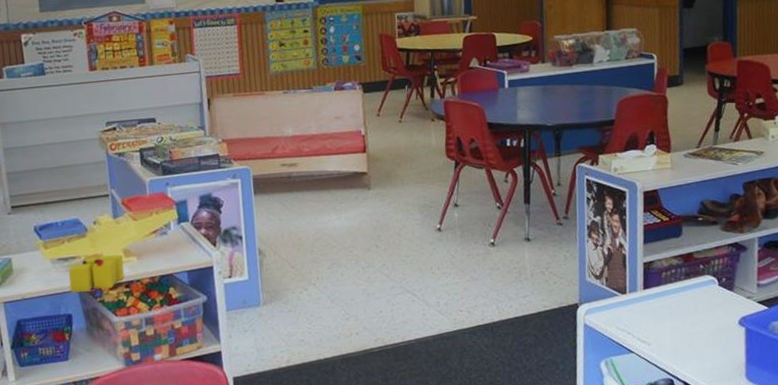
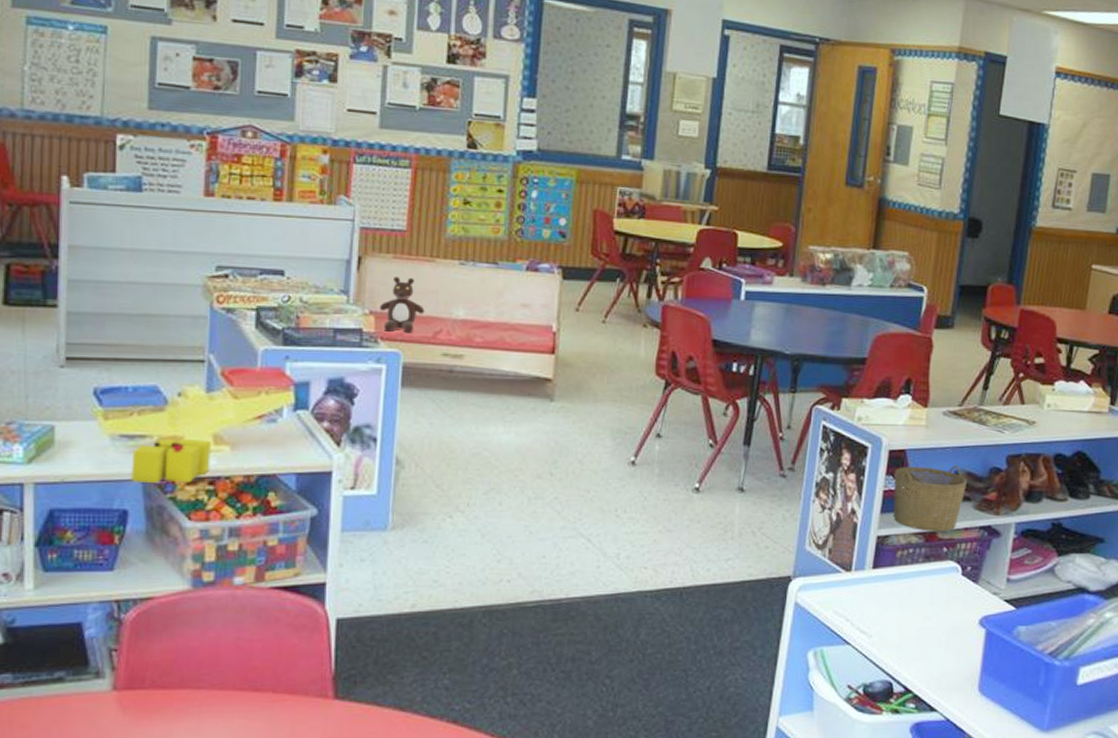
stuffed animal: none [229,109,263,153] -> present [379,276,425,334]
basket: none [650,197,713,254] -> present [893,466,968,532]

